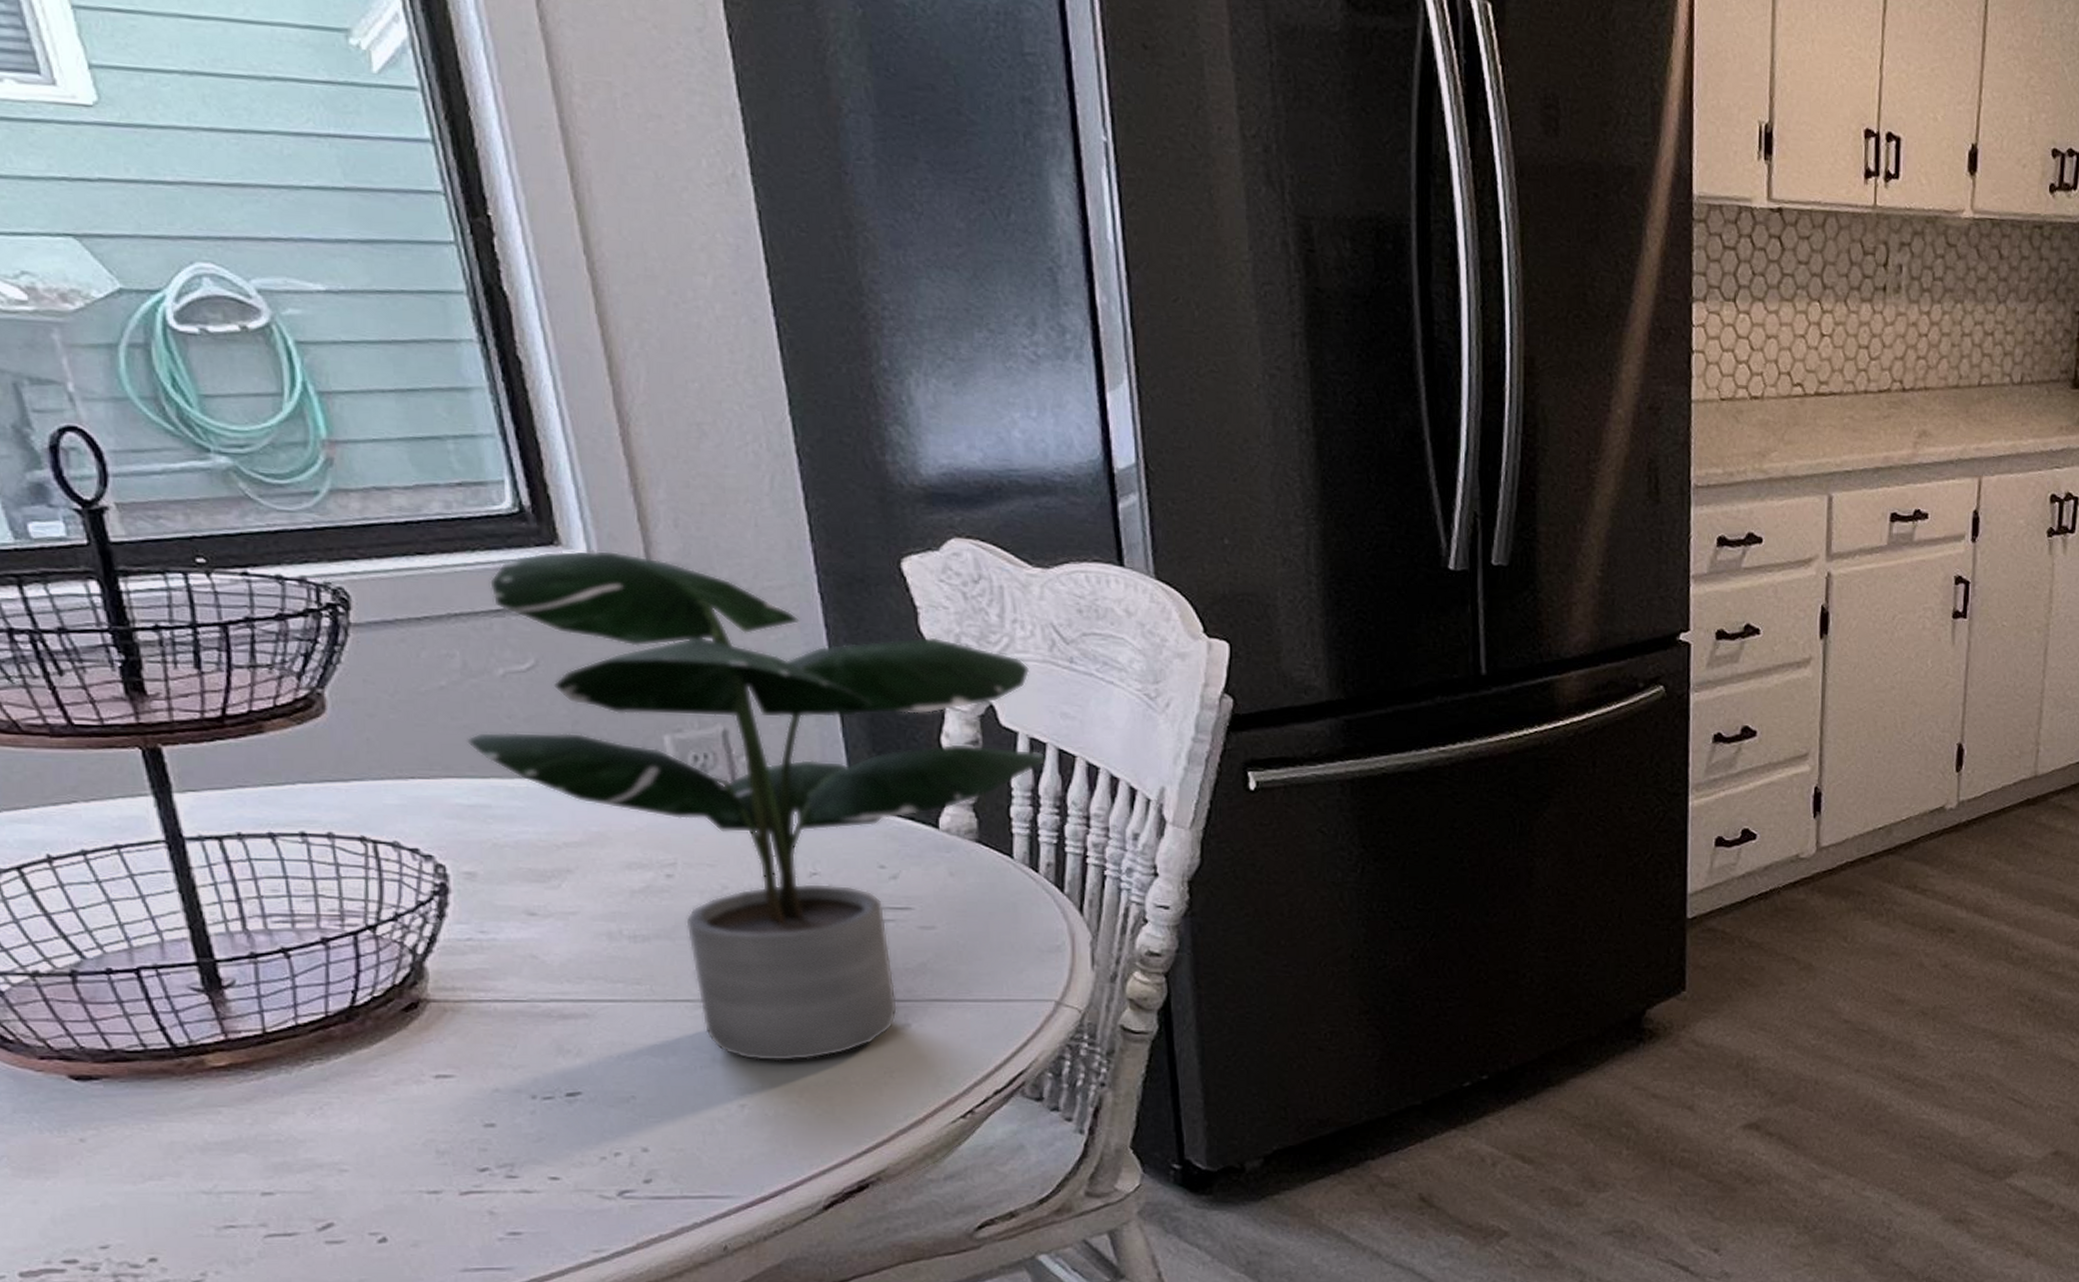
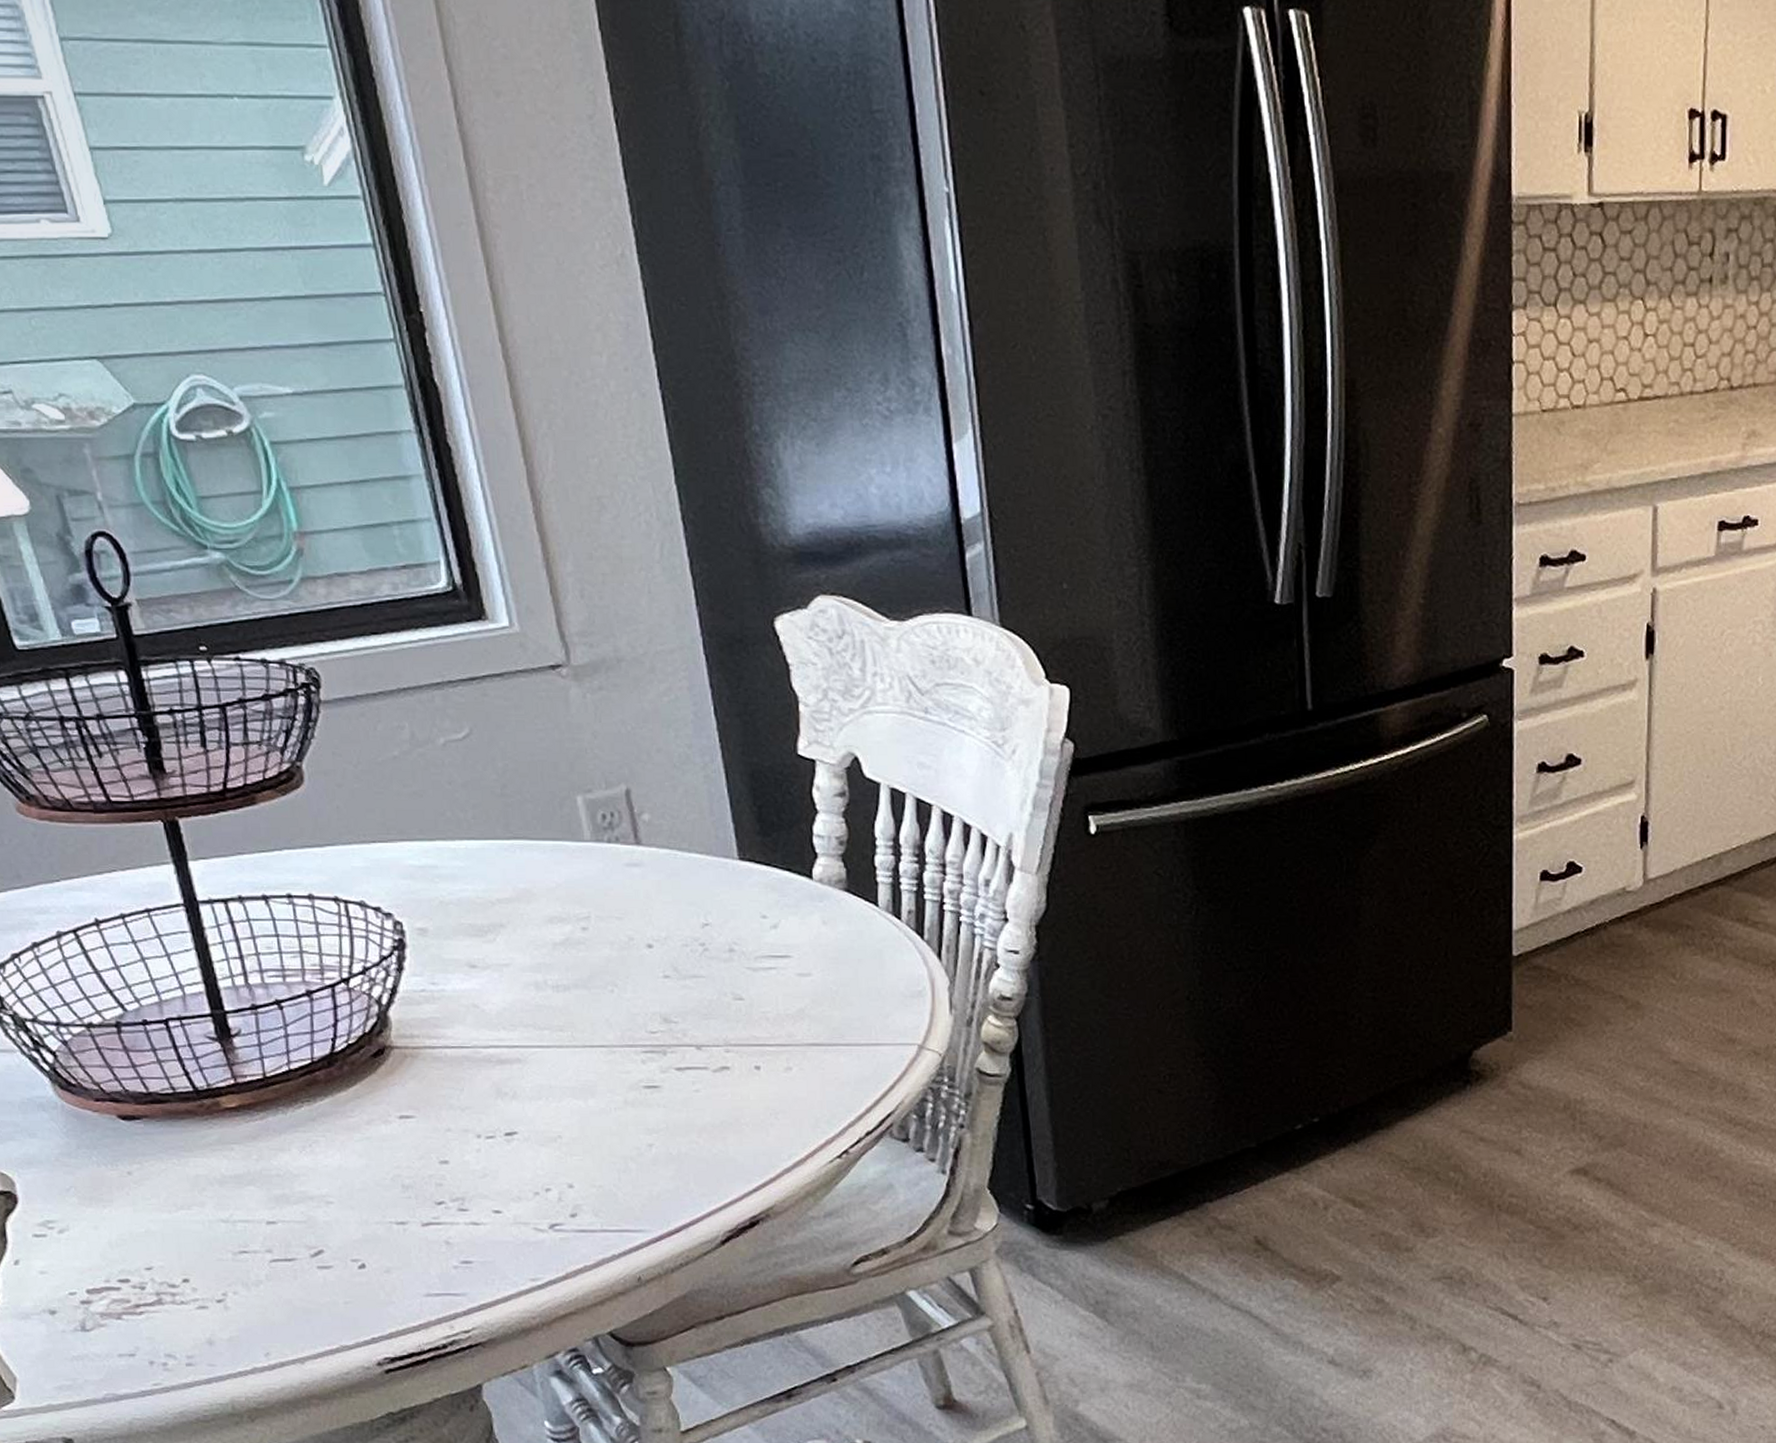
potted plant: present [466,550,1046,1062] -> none [415,622,906,1104]

